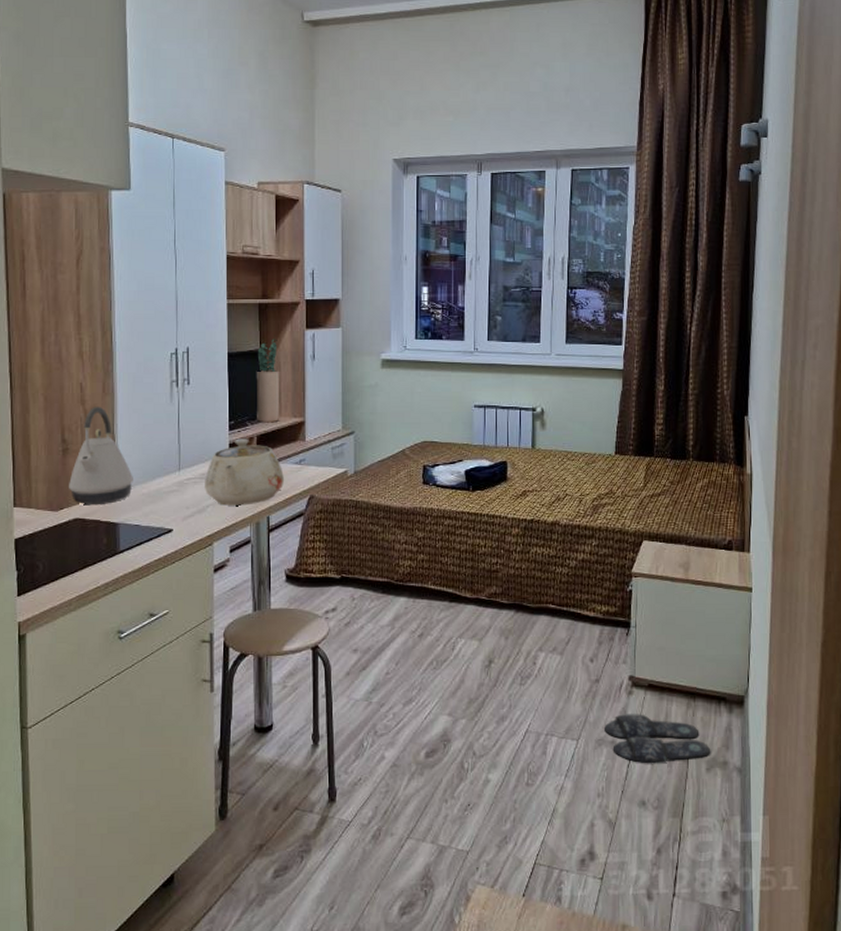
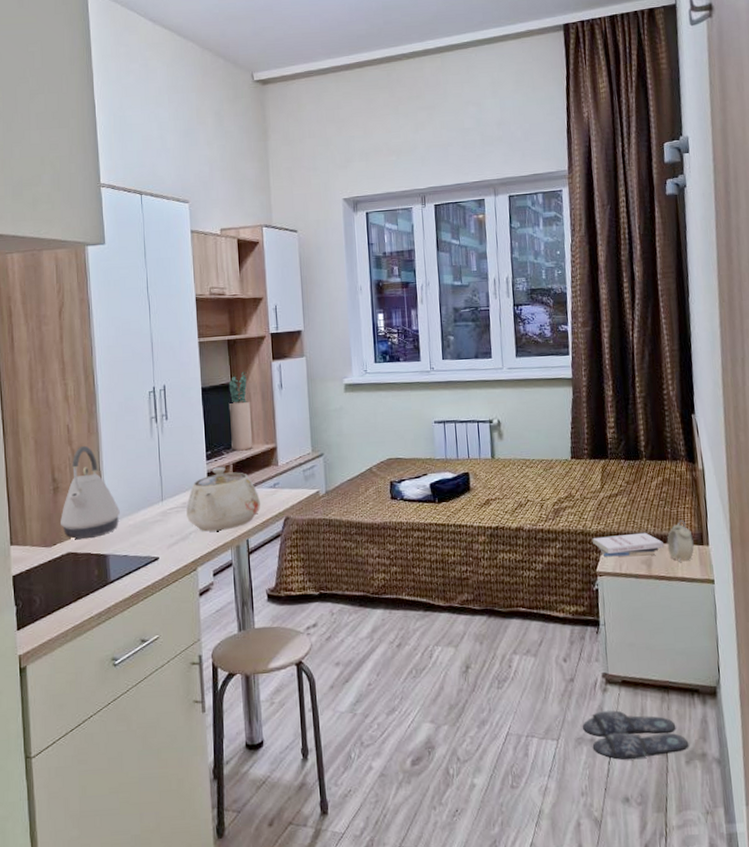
books: none [630,535,703,559] -> present [592,532,664,557]
alarm clock: none [707,524,734,568] -> present [667,519,694,562]

